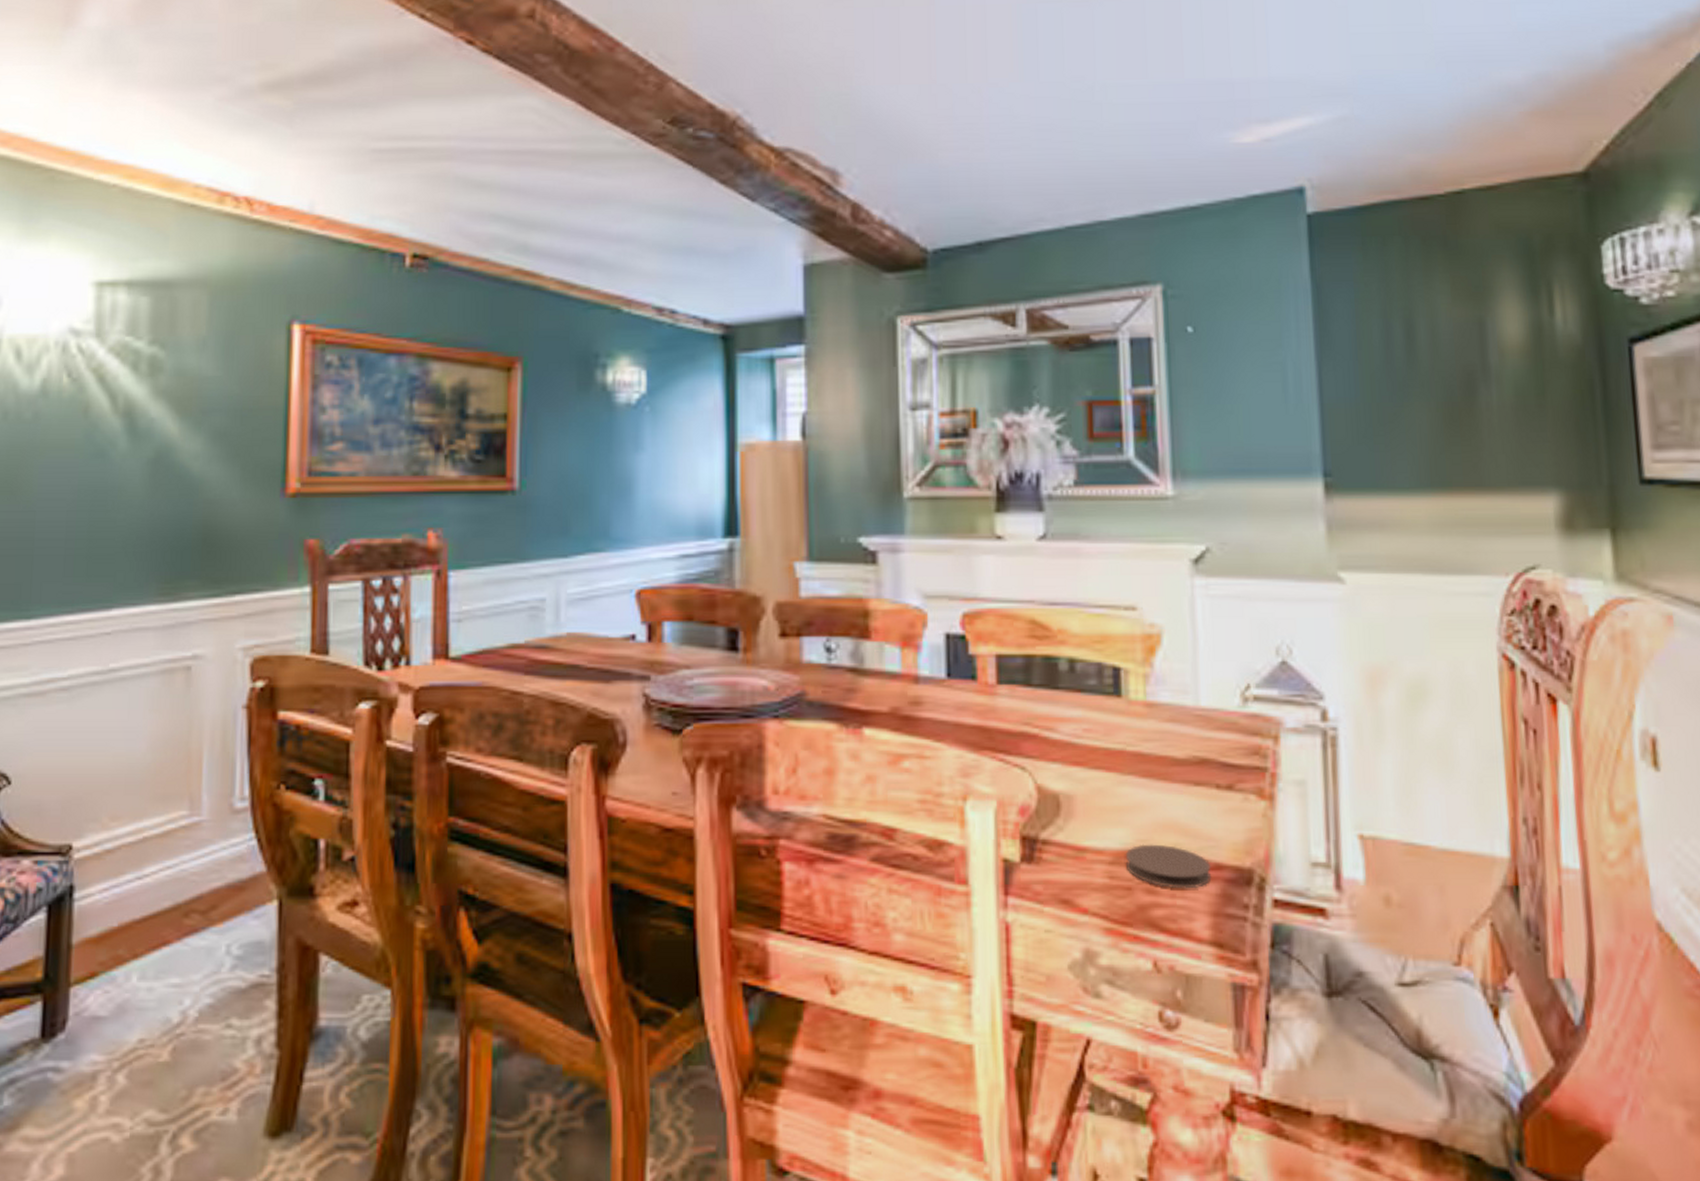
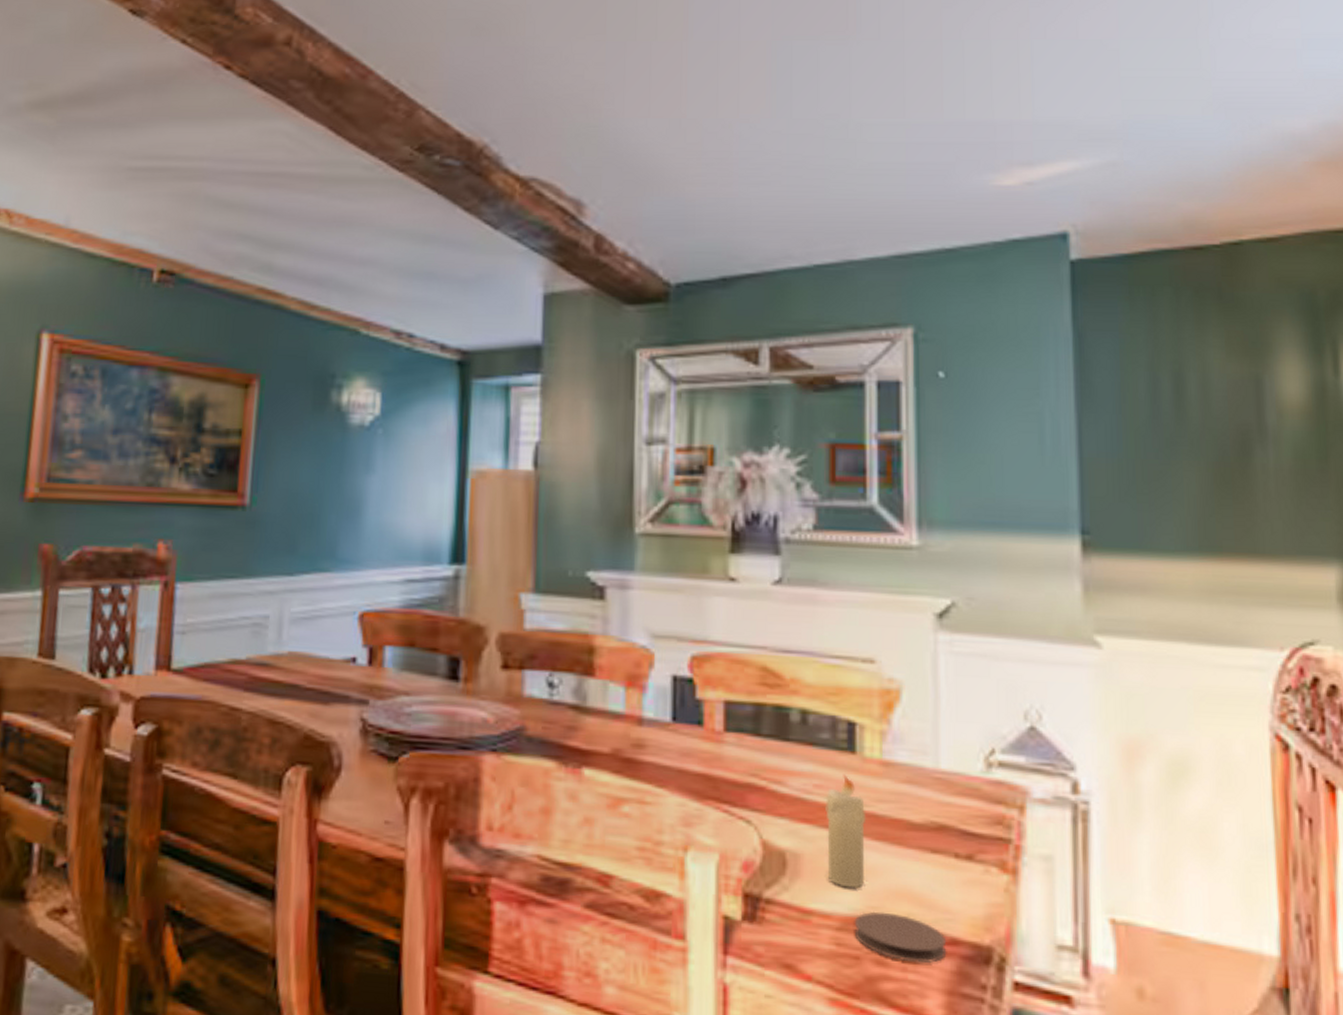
candle: none [1094,717,1134,824] -> present [825,774,867,889]

